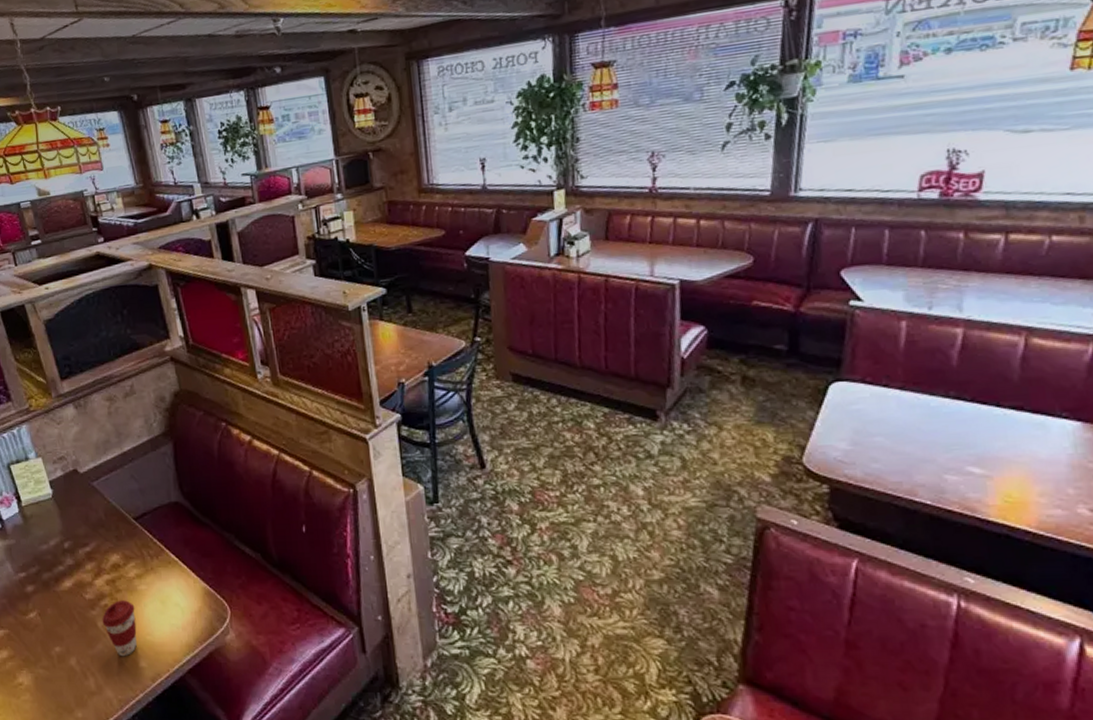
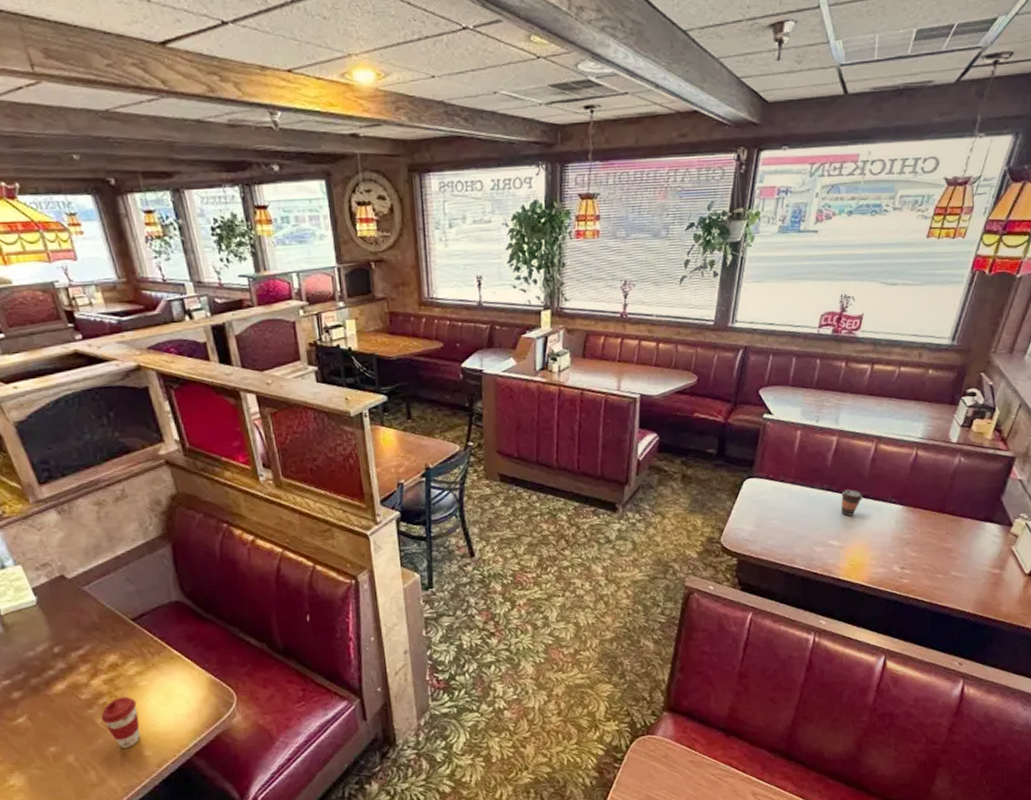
coffee cup: none [978,397,1014,435] -> present [841,489,863,517]

